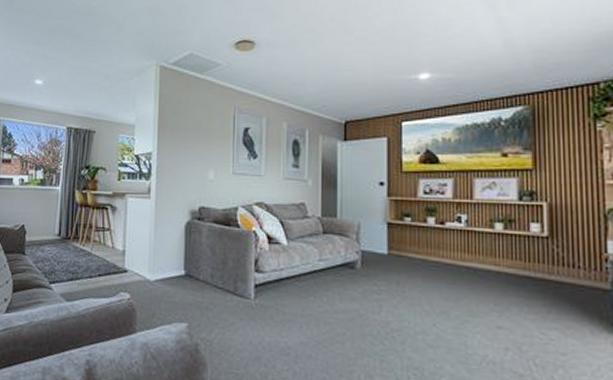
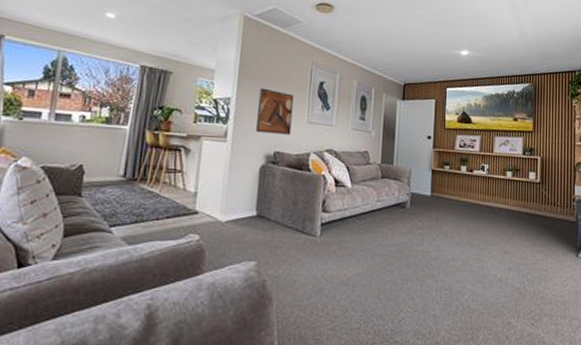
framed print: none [178,140,217,188] -> present [256,88,294,135]

